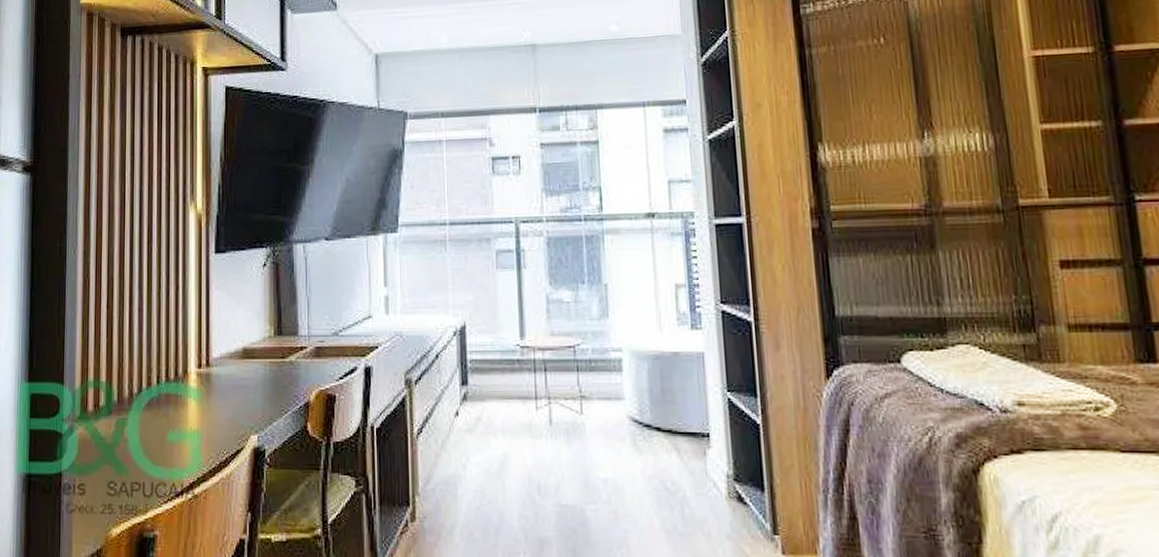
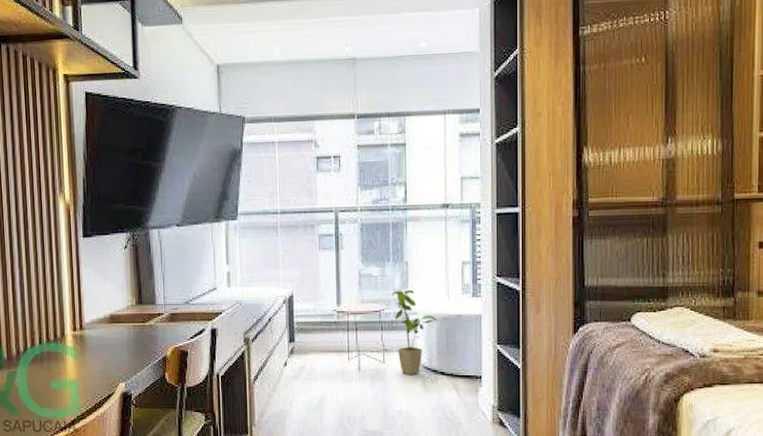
house plant: none [588,319,648,431] -> present [391,289,437,375]

